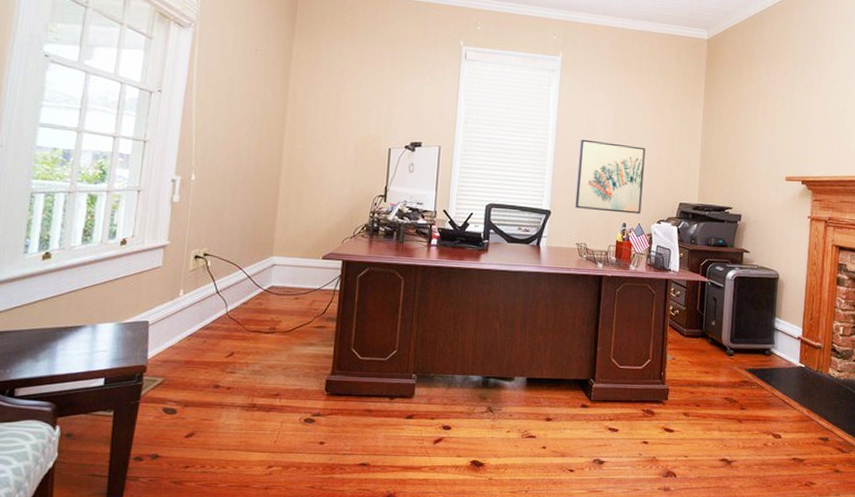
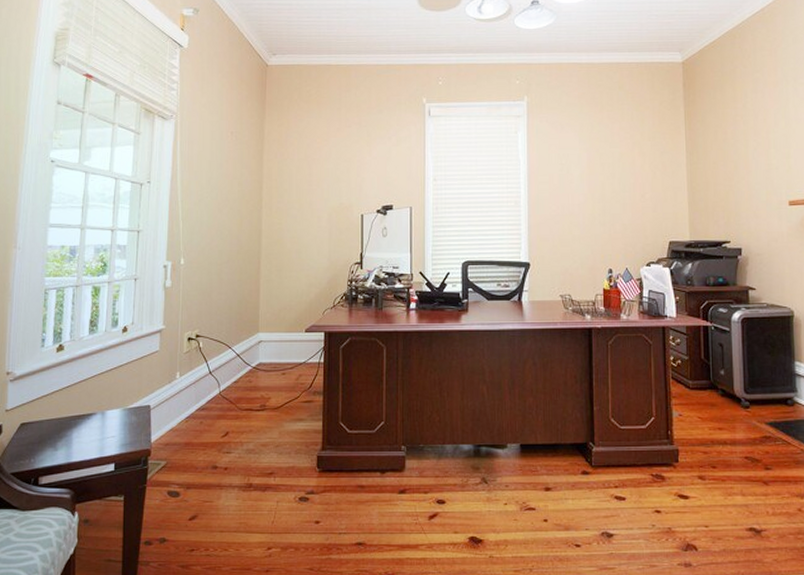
wall art: present [575,139,646,214] -> none [554,184,627,259]

